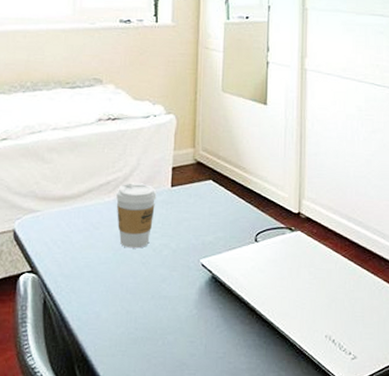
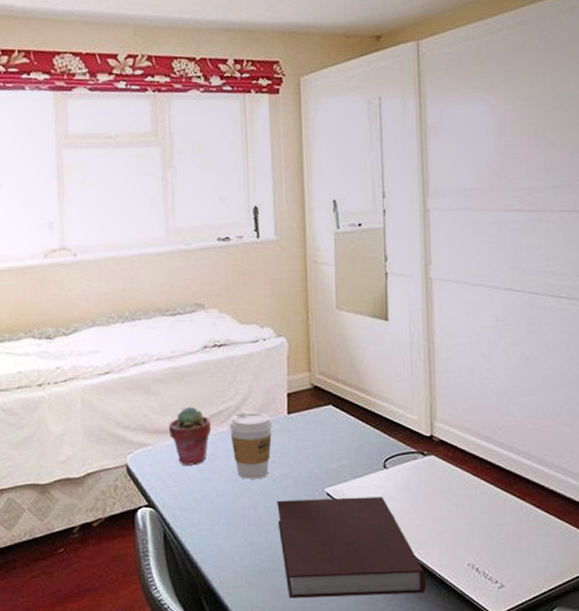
potted succulent: none [58,175,99,233] -> present [168,406,212,466]
notebook: none [155,268,287,368] -> present [277,497,426,599]

